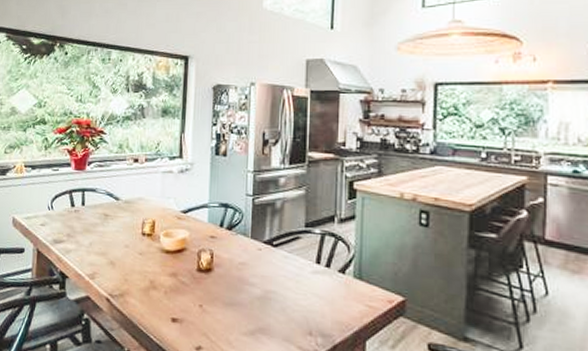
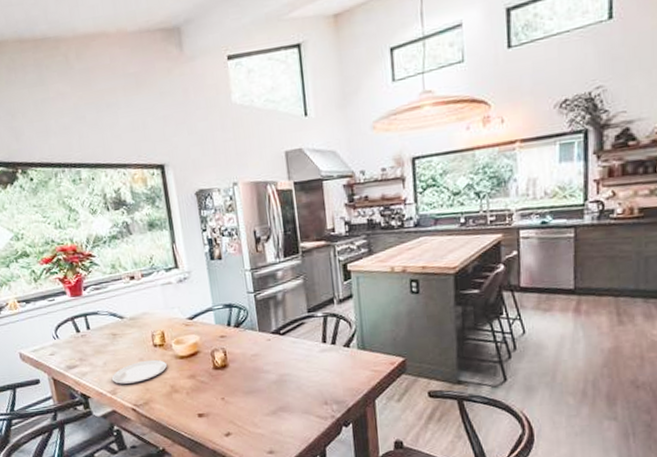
plate: none [93,248,152,271] -> present [111,359,168,384]

